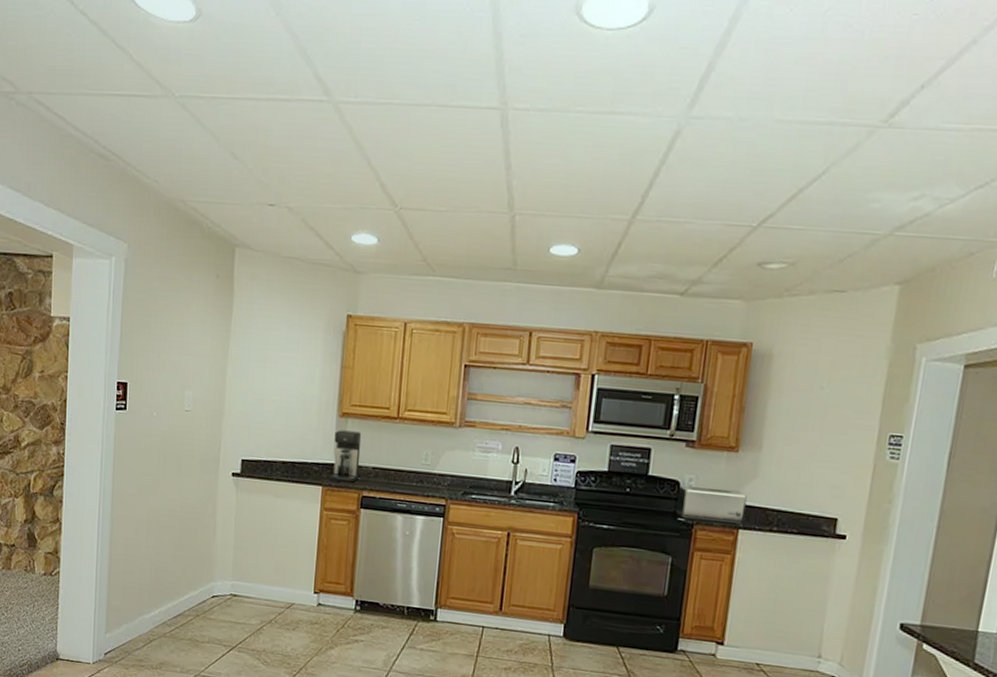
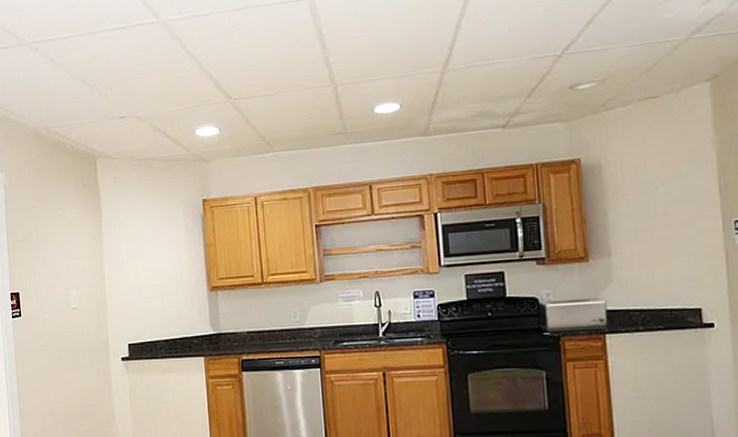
coffee maker: present [330,430,362,483] -> none [208,301,236,350]

